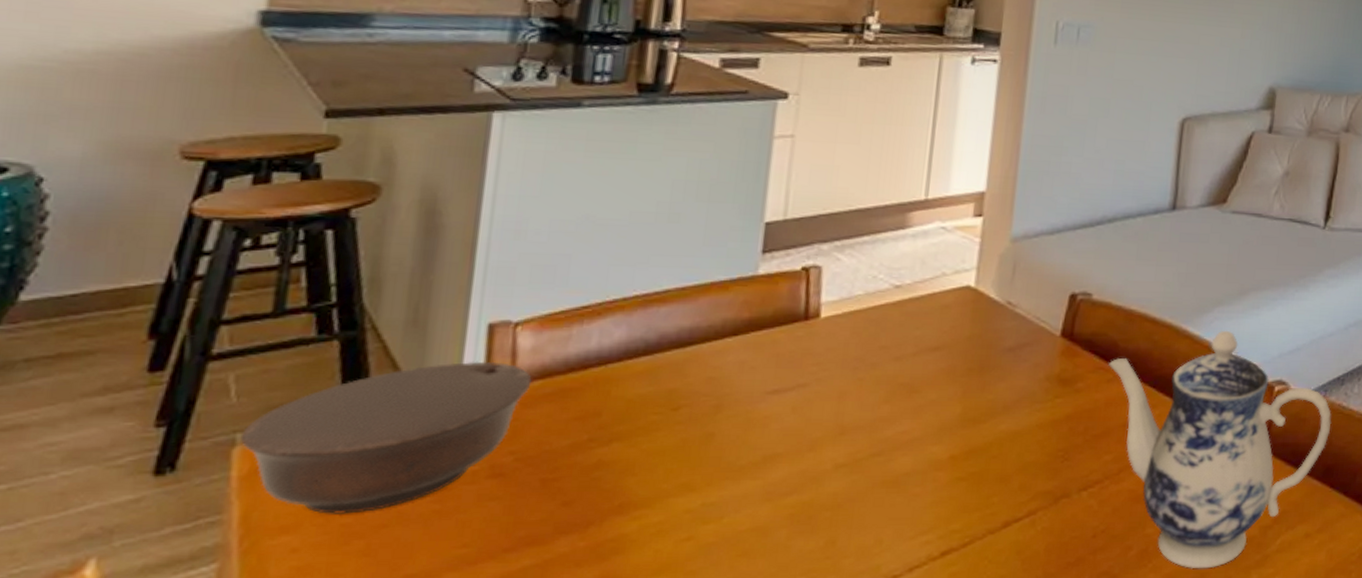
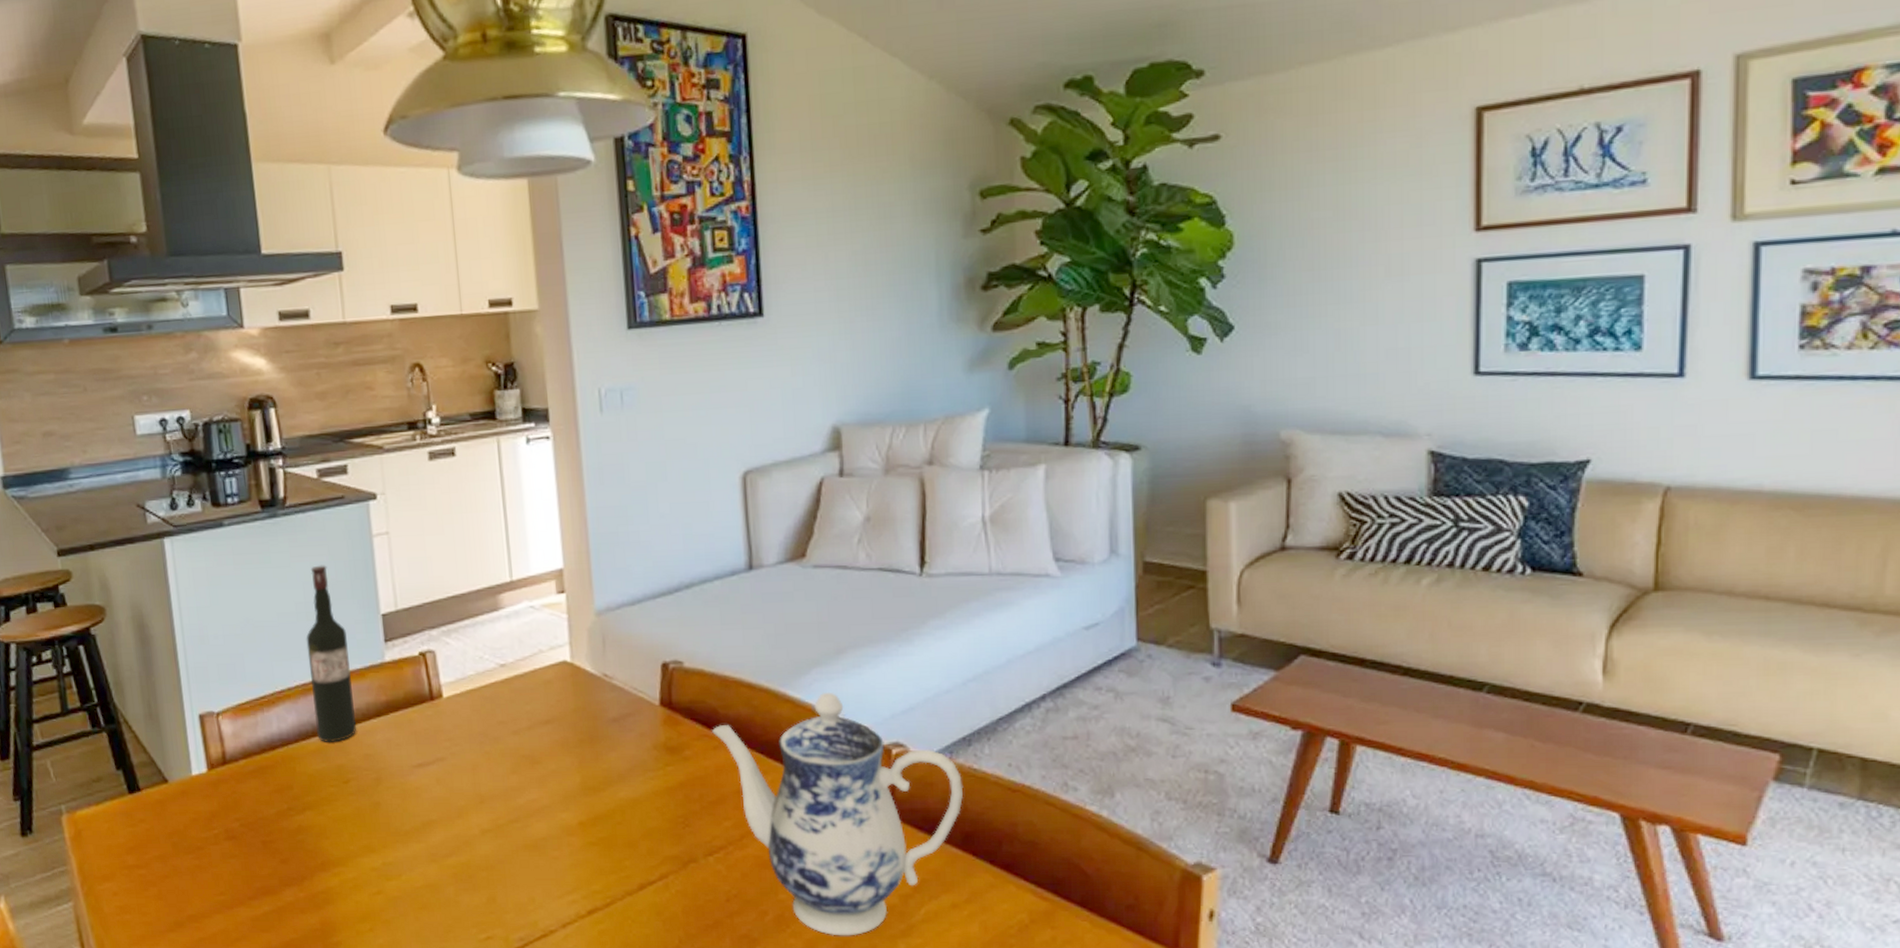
bowl: present [241,361,532,514] -> none [64,745,239,867]
wine bottle: none [648,162,716,364] -> present [306,565,357,743]

